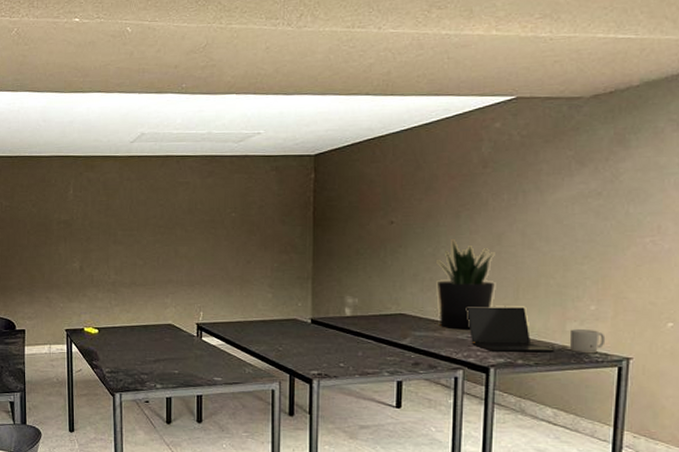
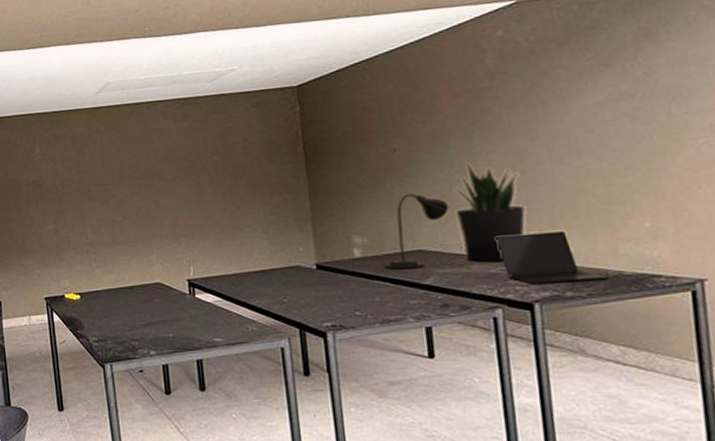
desk lamp: none [368,262,432,330] -> present [383,193,450,270]
mug: present [569,329,606,354] -> none [624,250,671,279]

